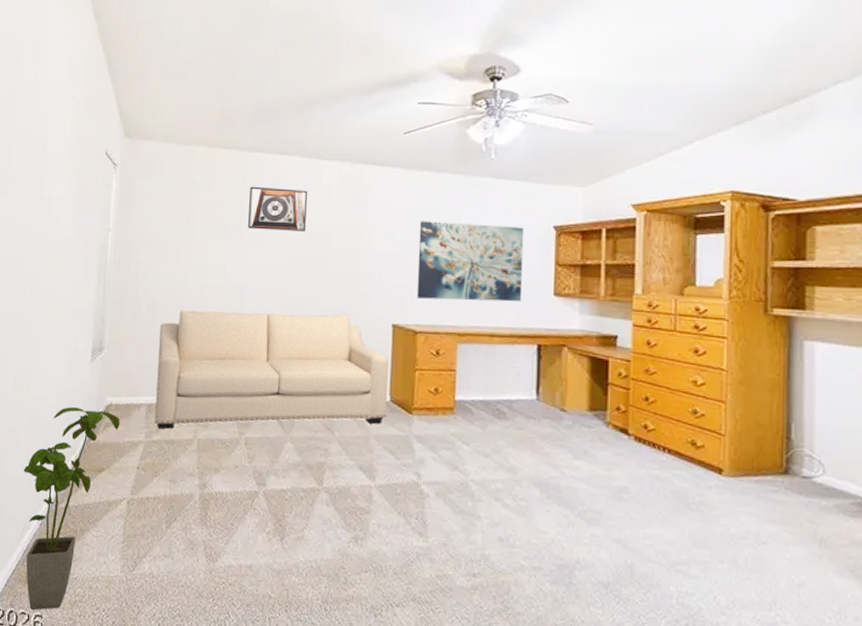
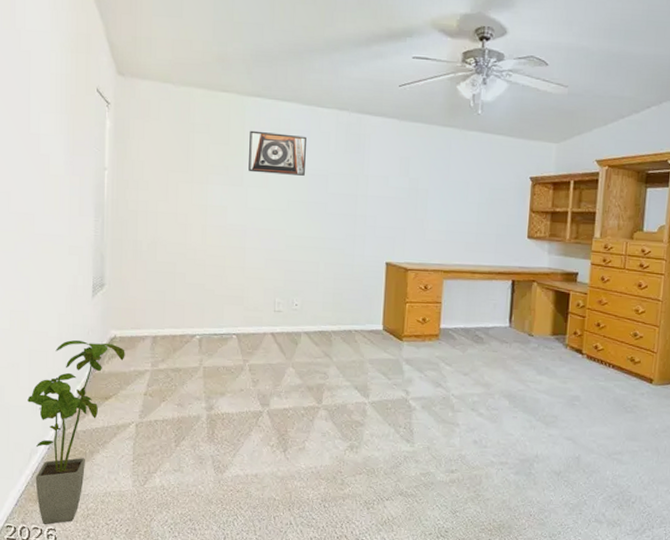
sofa: present [154,310,389,429] -> none [159,248,382,359]
wall art: present [416,221,525,302] -> none [408,169,505,244]

